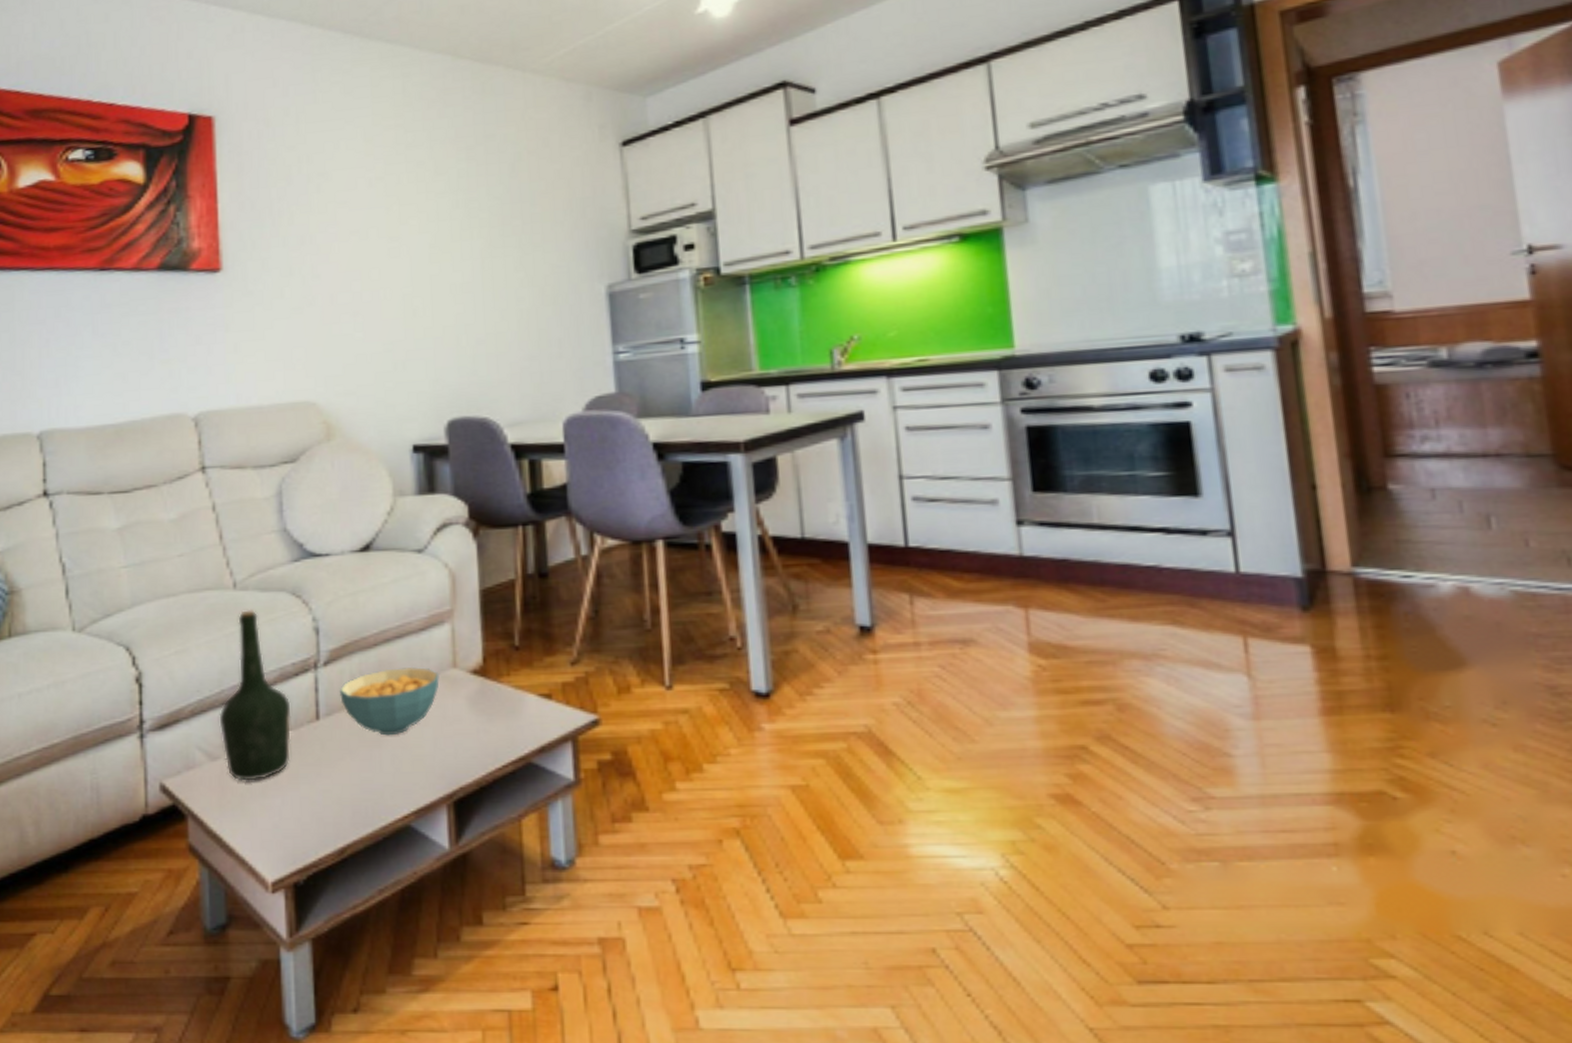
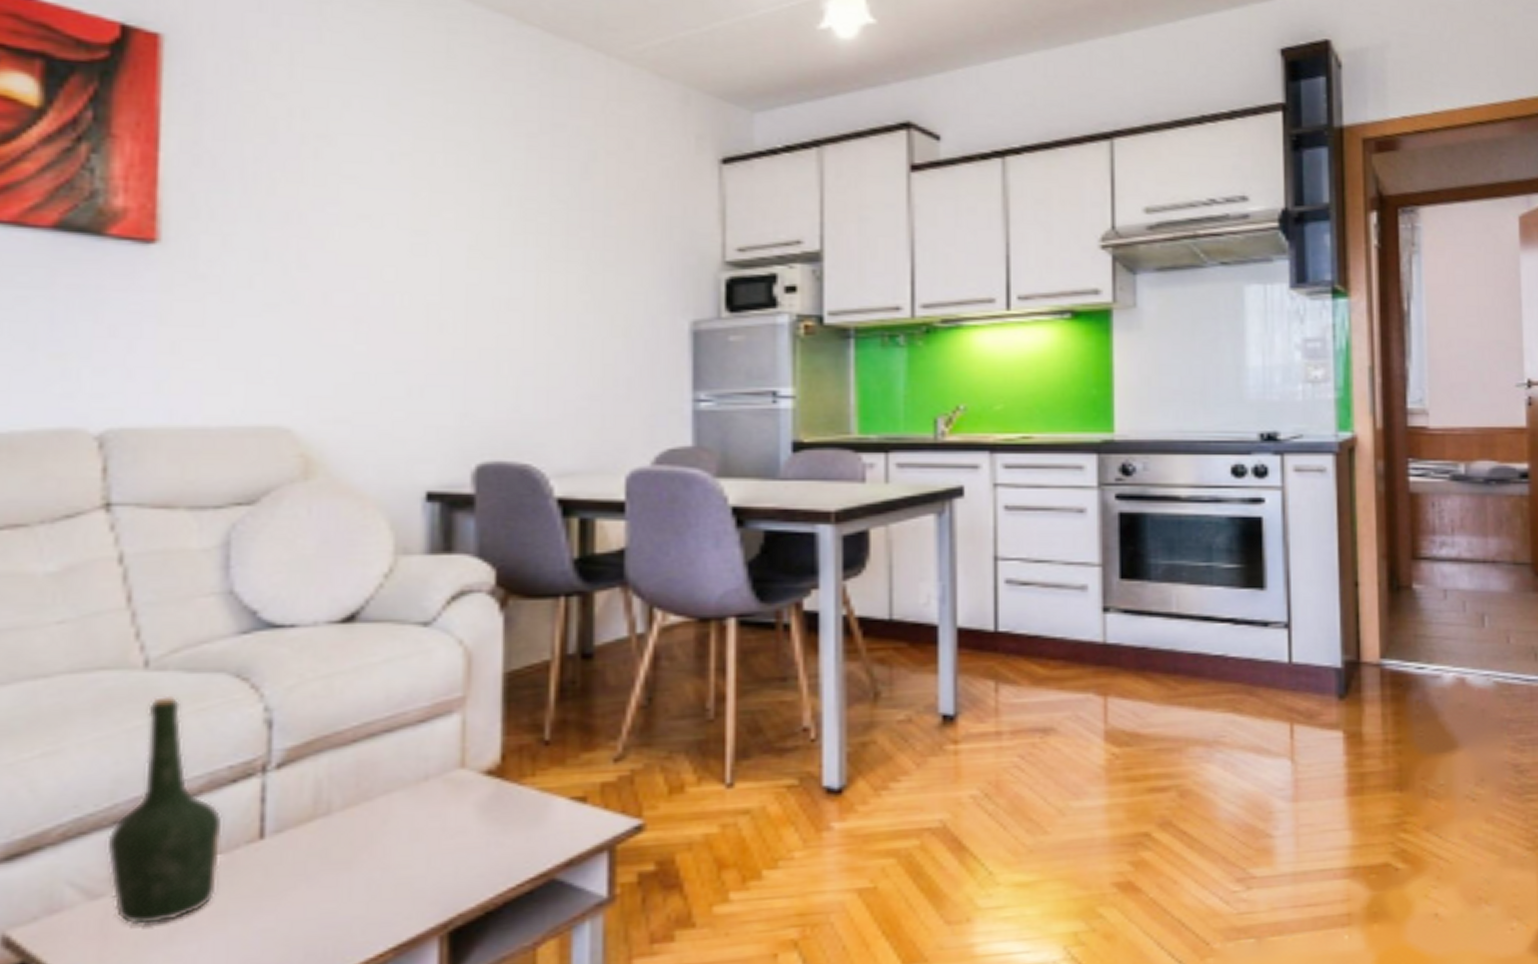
cereal bowl: present [340,666,439,736] -> none [297,767,441,855]

